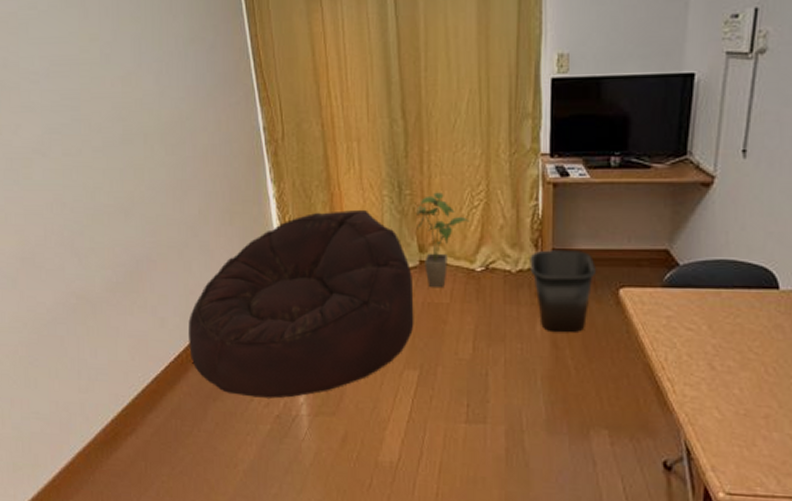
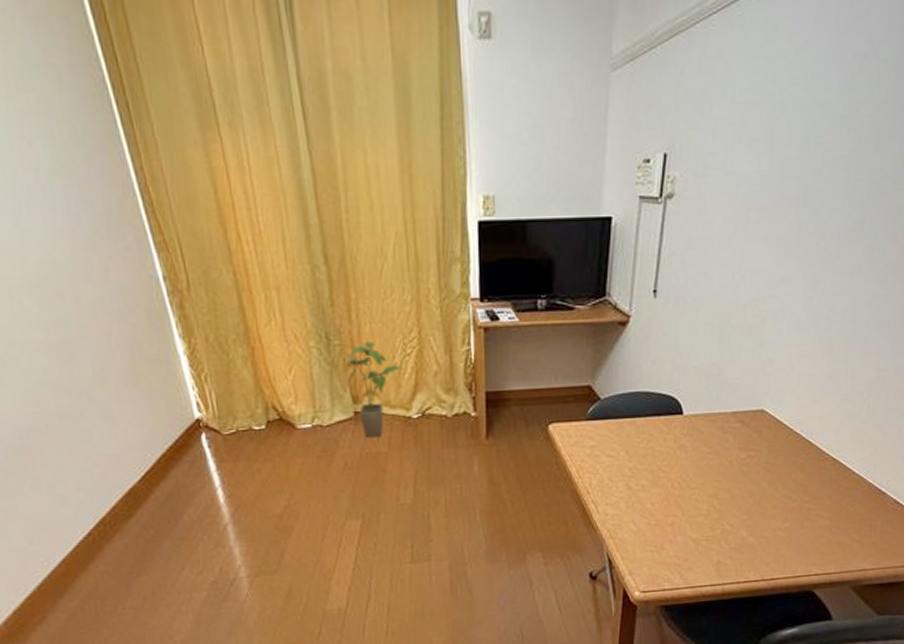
beanbag: present [188,209,414,399] -> none [96,362,353,567]
waste bin: present [530,250,597,332] -> none [464,391,528,469]

